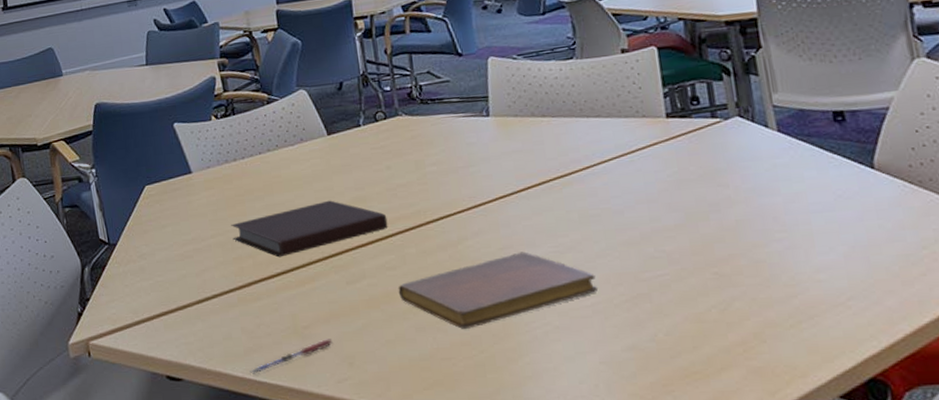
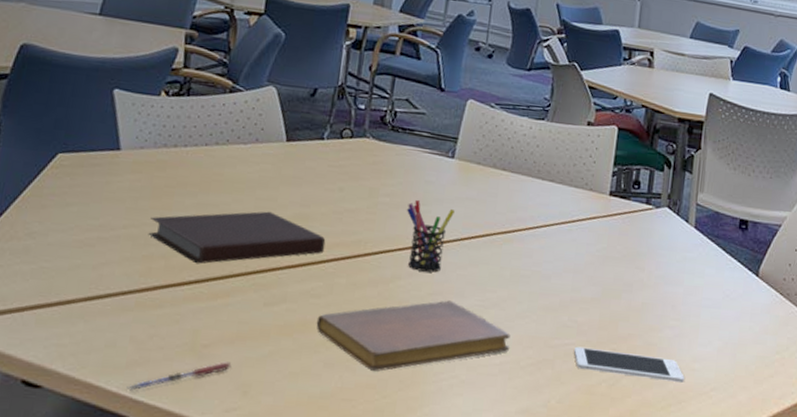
pen holder: none [455,162,505,229] -> present [406,199,455,273]
cell phone: none [670,273,811,299] -> present [574,346,684,382]

